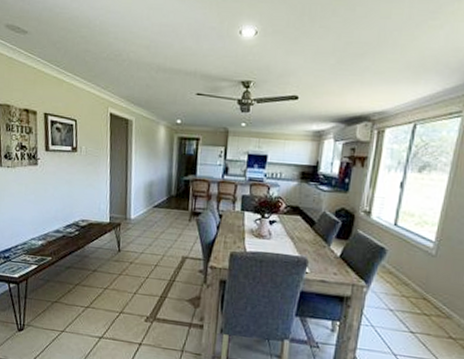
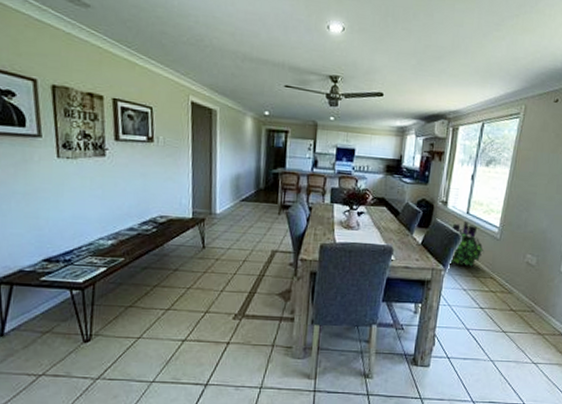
decorative plant: none [372,234,416,286] -> present [448,221,484,267]

